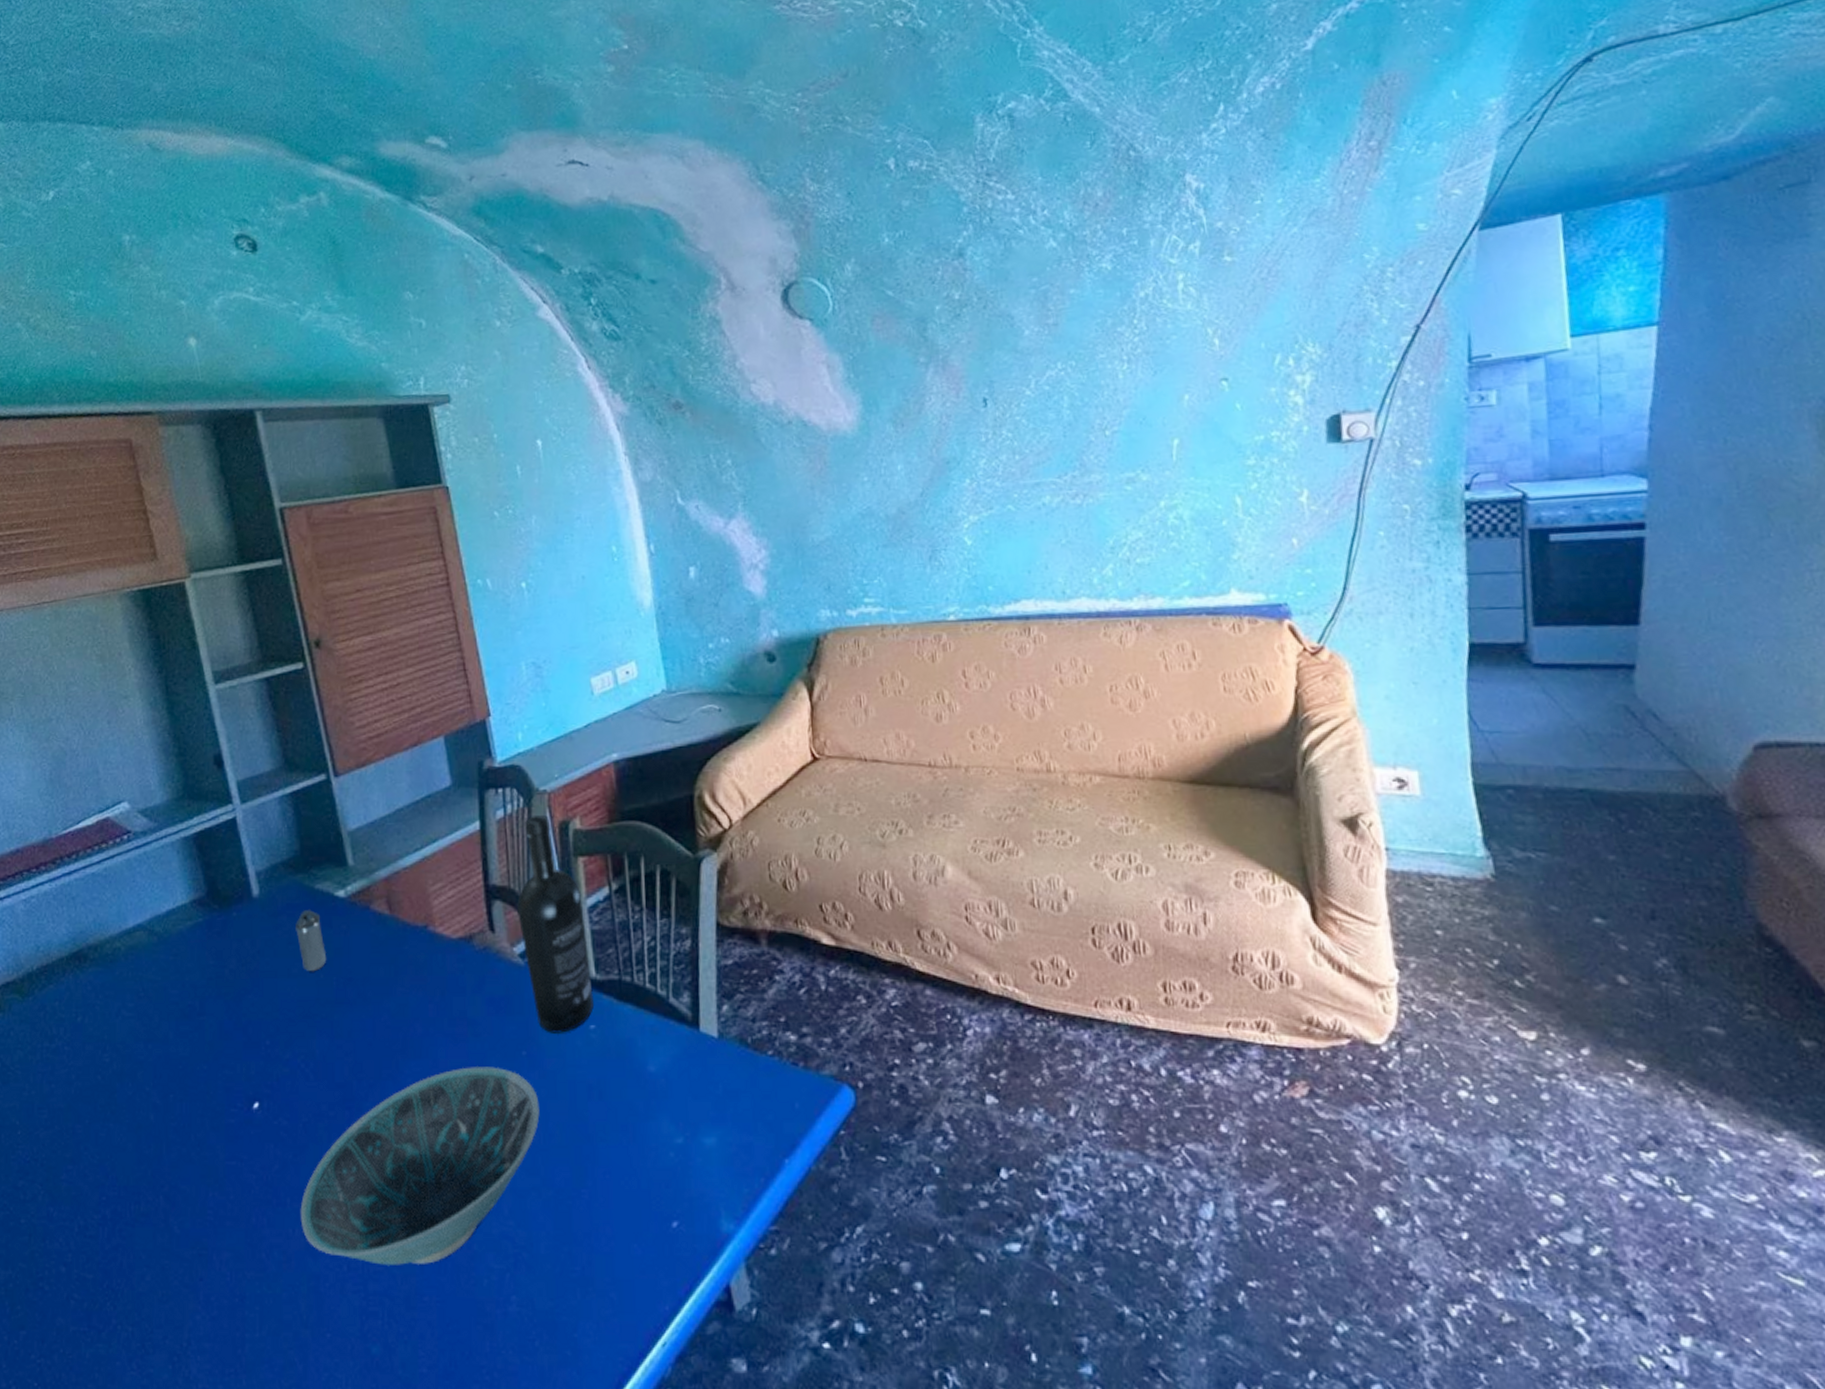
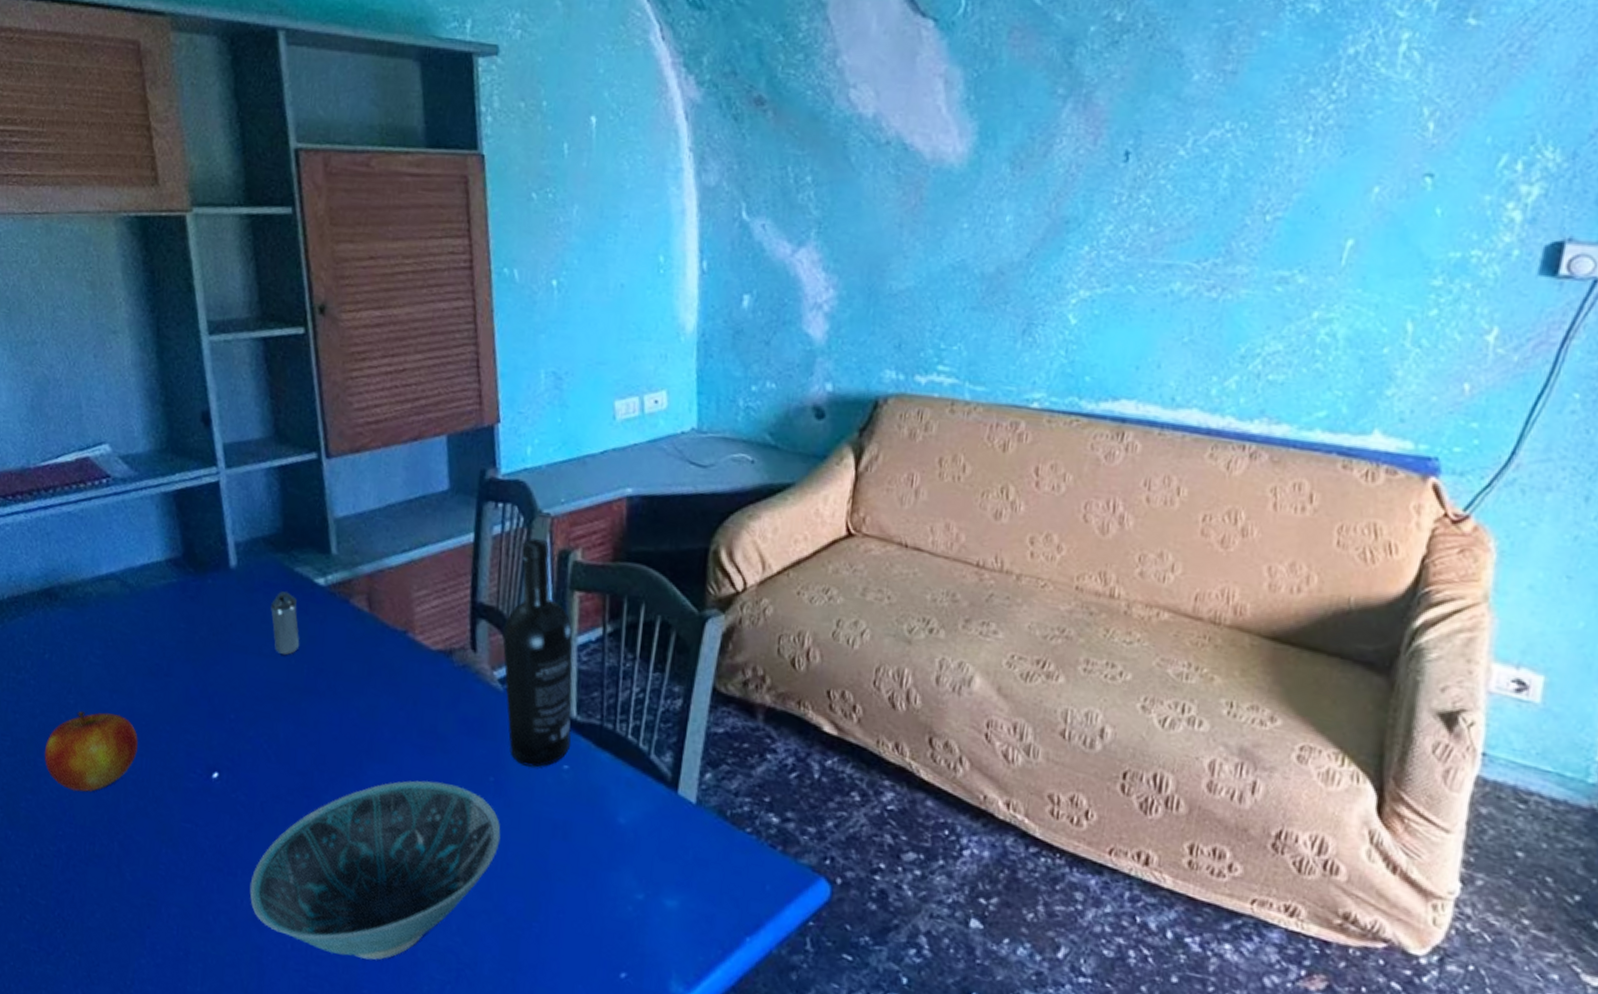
apple: none [82,1064,176,1153] -> present [44,710,138,792]

